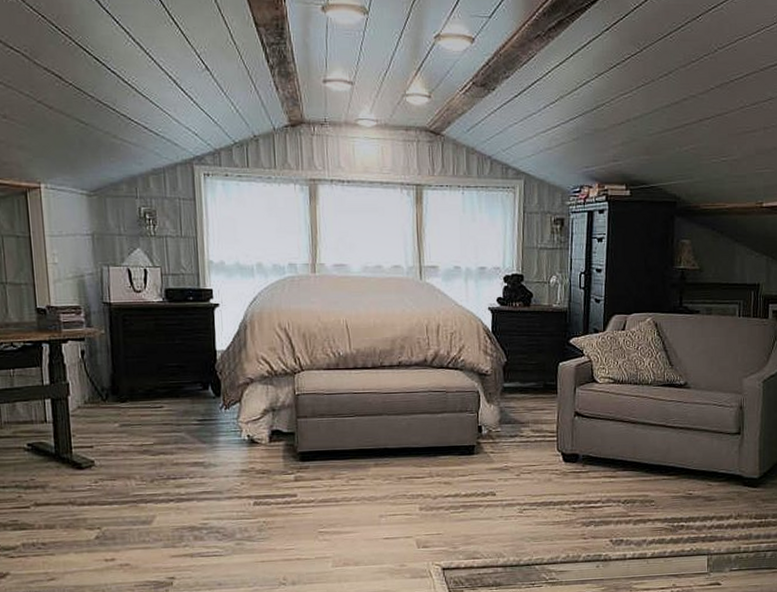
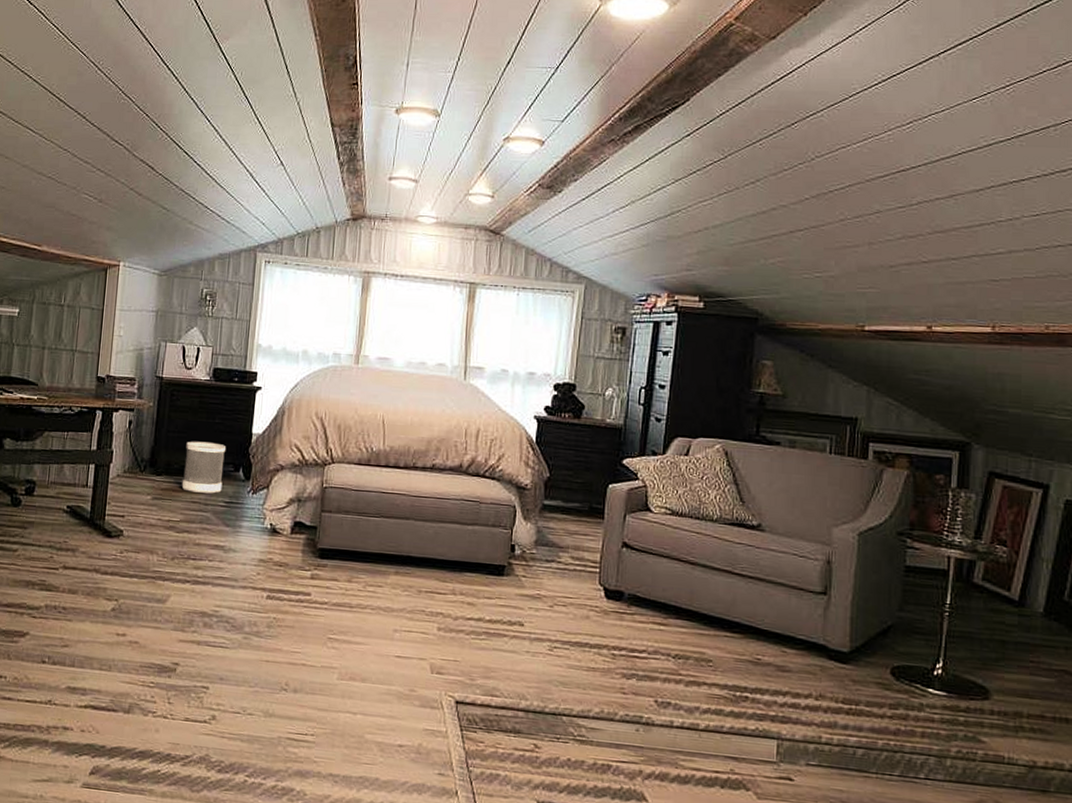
wastebasket: none [148,363,193,415] -> present [181,441,225,494]

